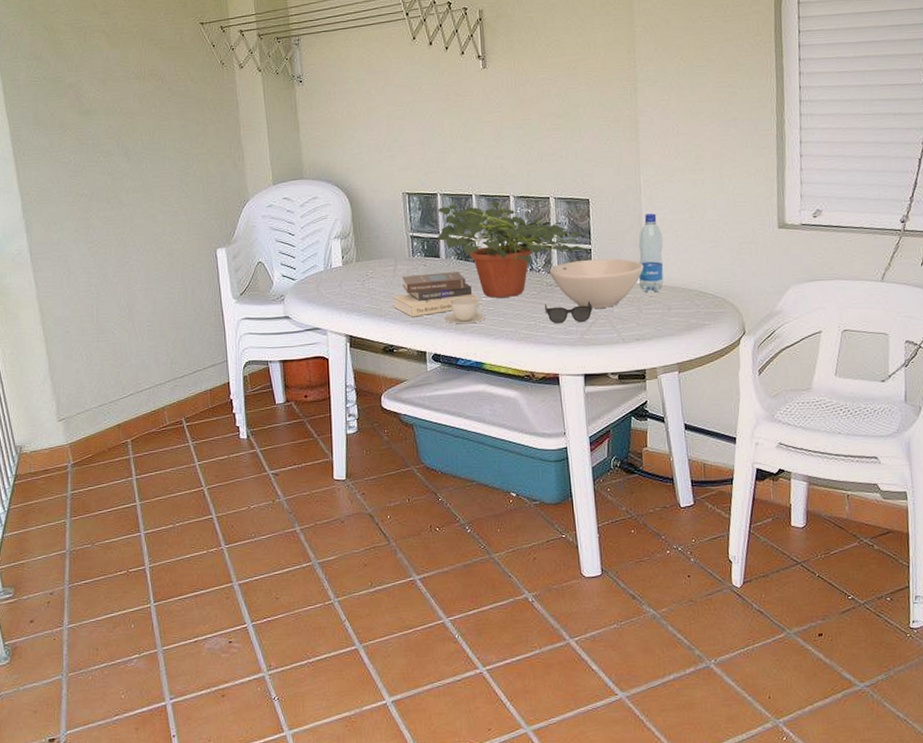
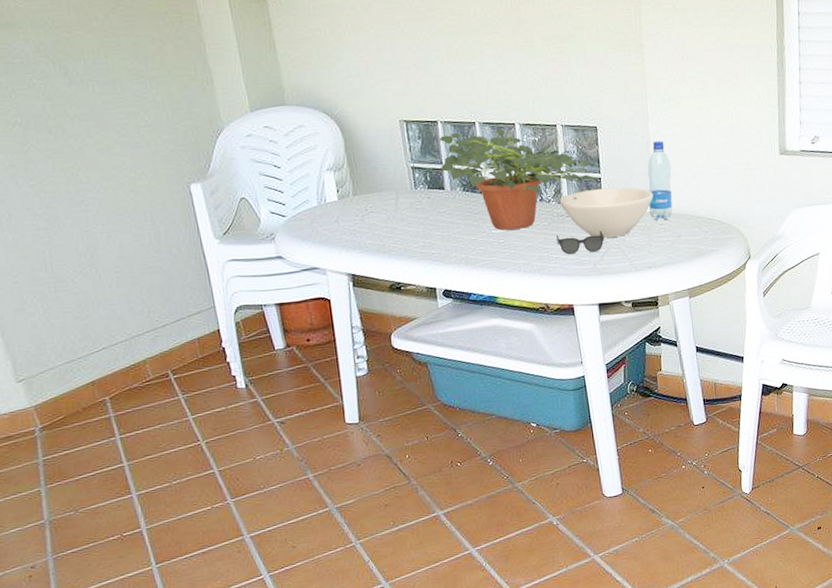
books: present [392,272,478,317] -> none [396,204,488,253]
teacup: present [444,297,486,324] -> none [453,230,496,259]

